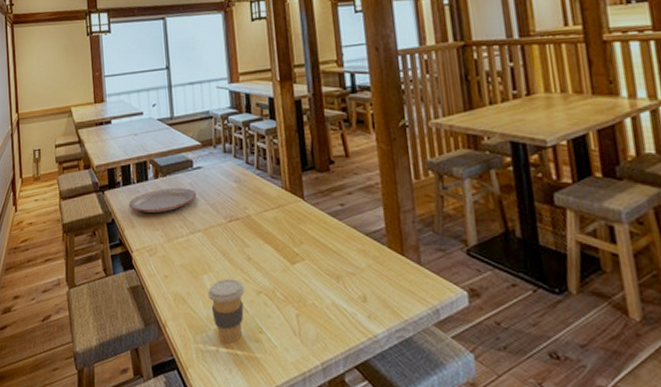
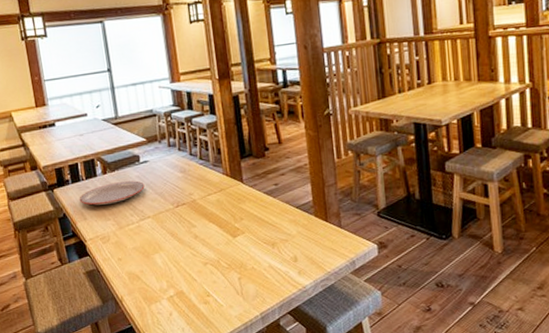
coffee cup: present [207,279,245,343] -> none [159,255,193,308]

